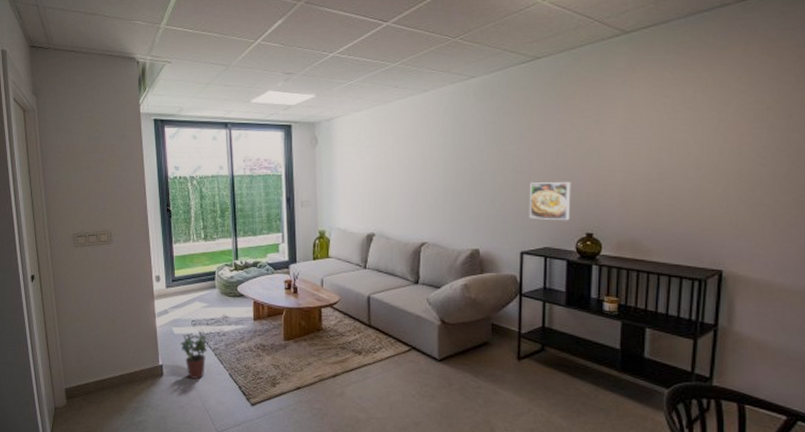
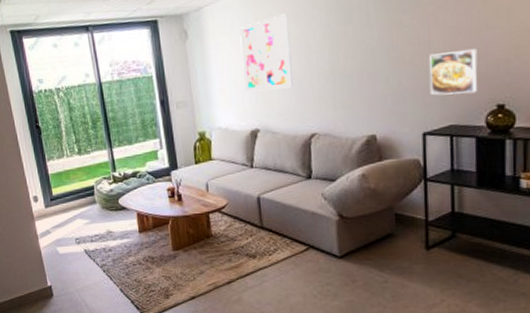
potted plant: present [180,333,208,379] -> none [67,251,95,297]
wall art: none [364,133,409,199] -> present [239,14,293,91]

